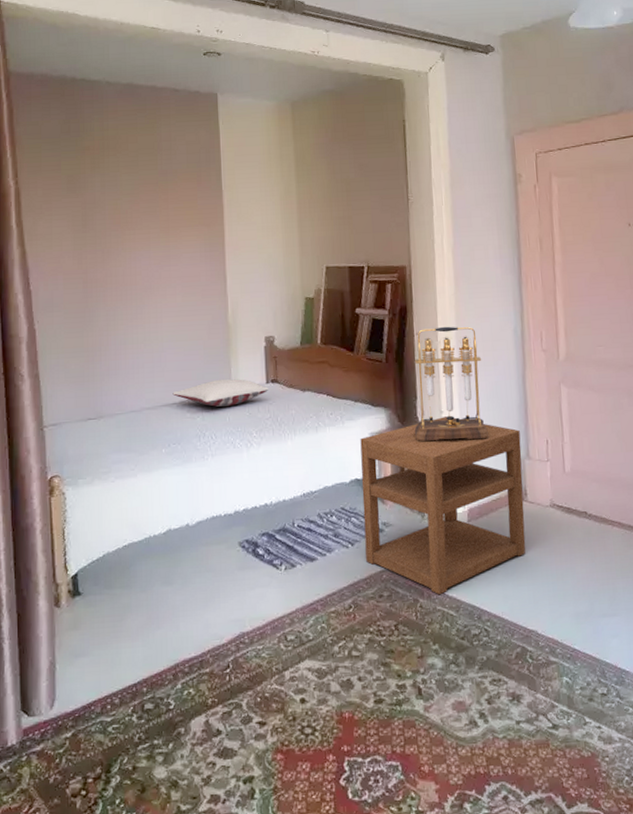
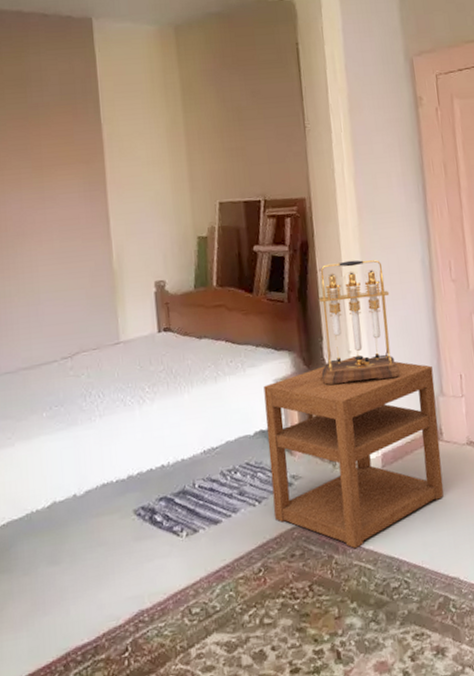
pillow: present [172,378,269,407] -> none [52,329,162,362]

